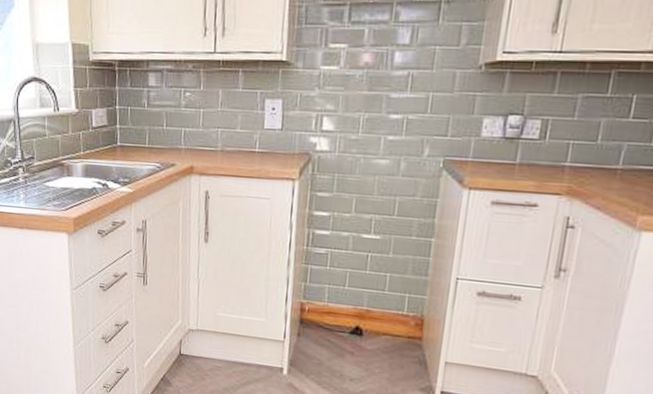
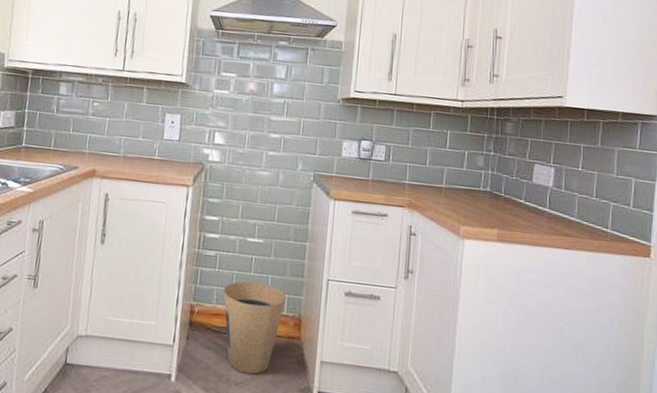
trash can: none [336,279,407,372] -> present [223,281,286,375]

